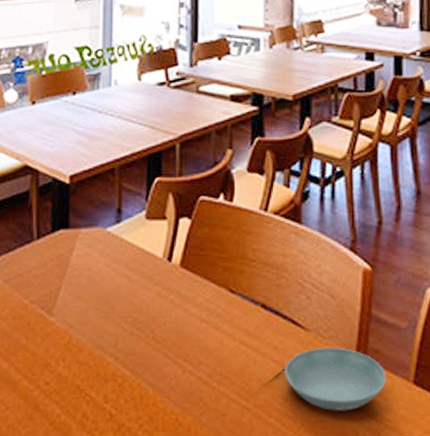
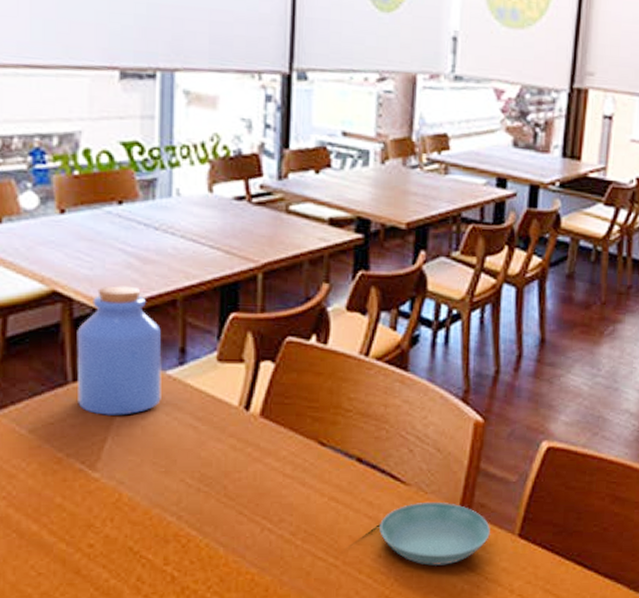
jar: none [40,159,103,267] -> present [76,286,162,415]

